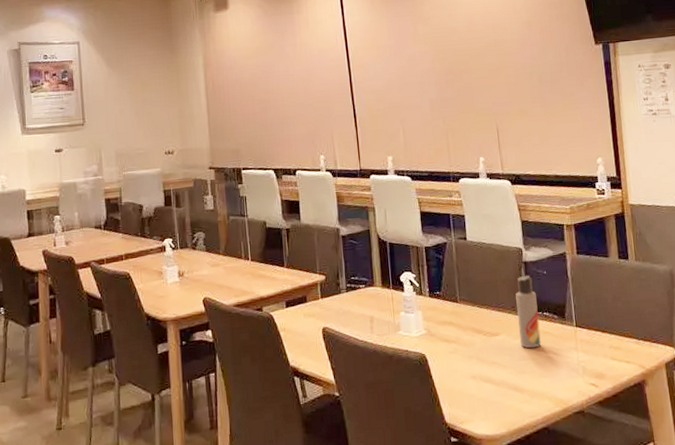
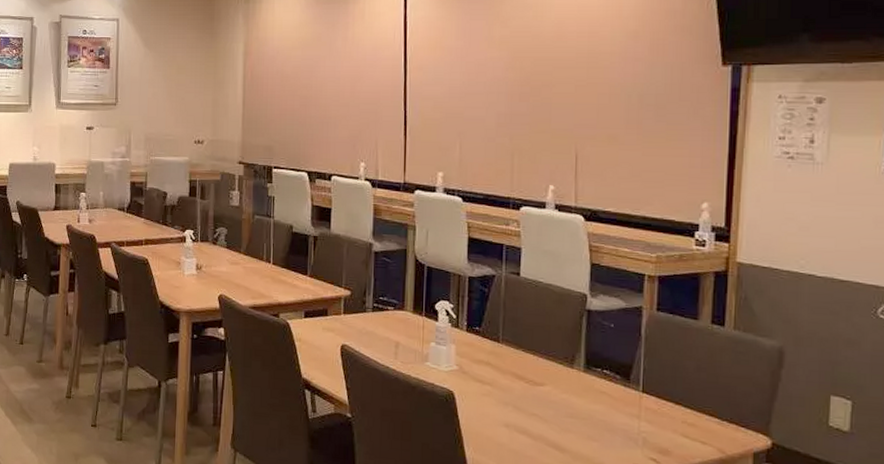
lotion bottle: present [515,275,541,349] -> none [568,325,597,407]

